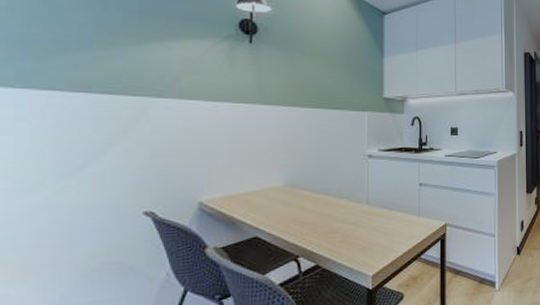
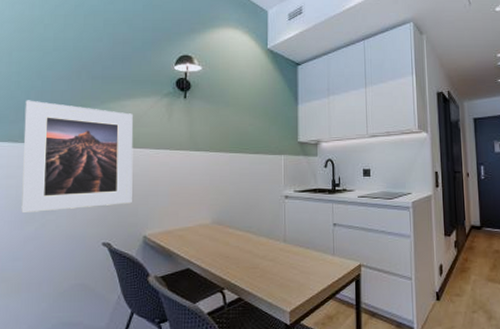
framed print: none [22,33,184,179] -> present [21,100,134,214]

